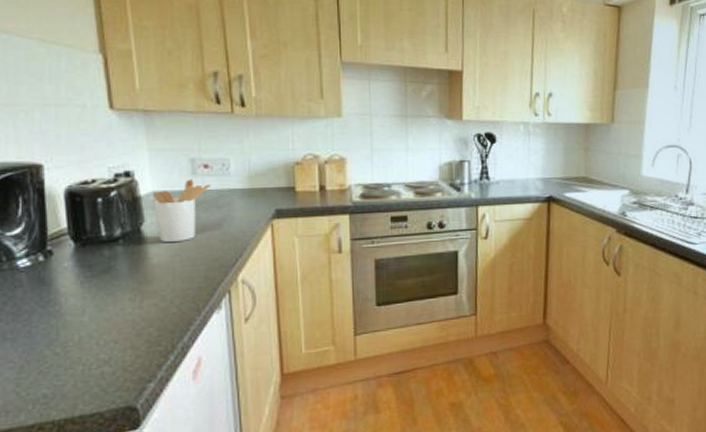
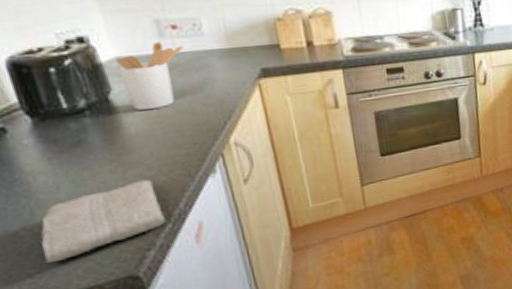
washcloth: none [60,310,170,386] -> present [40,179,167,264]

